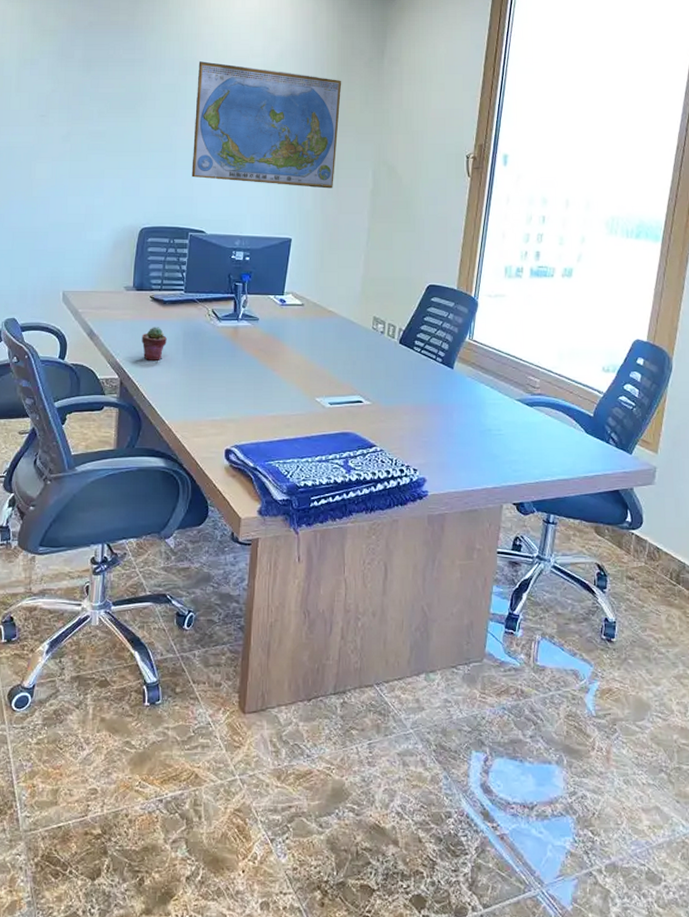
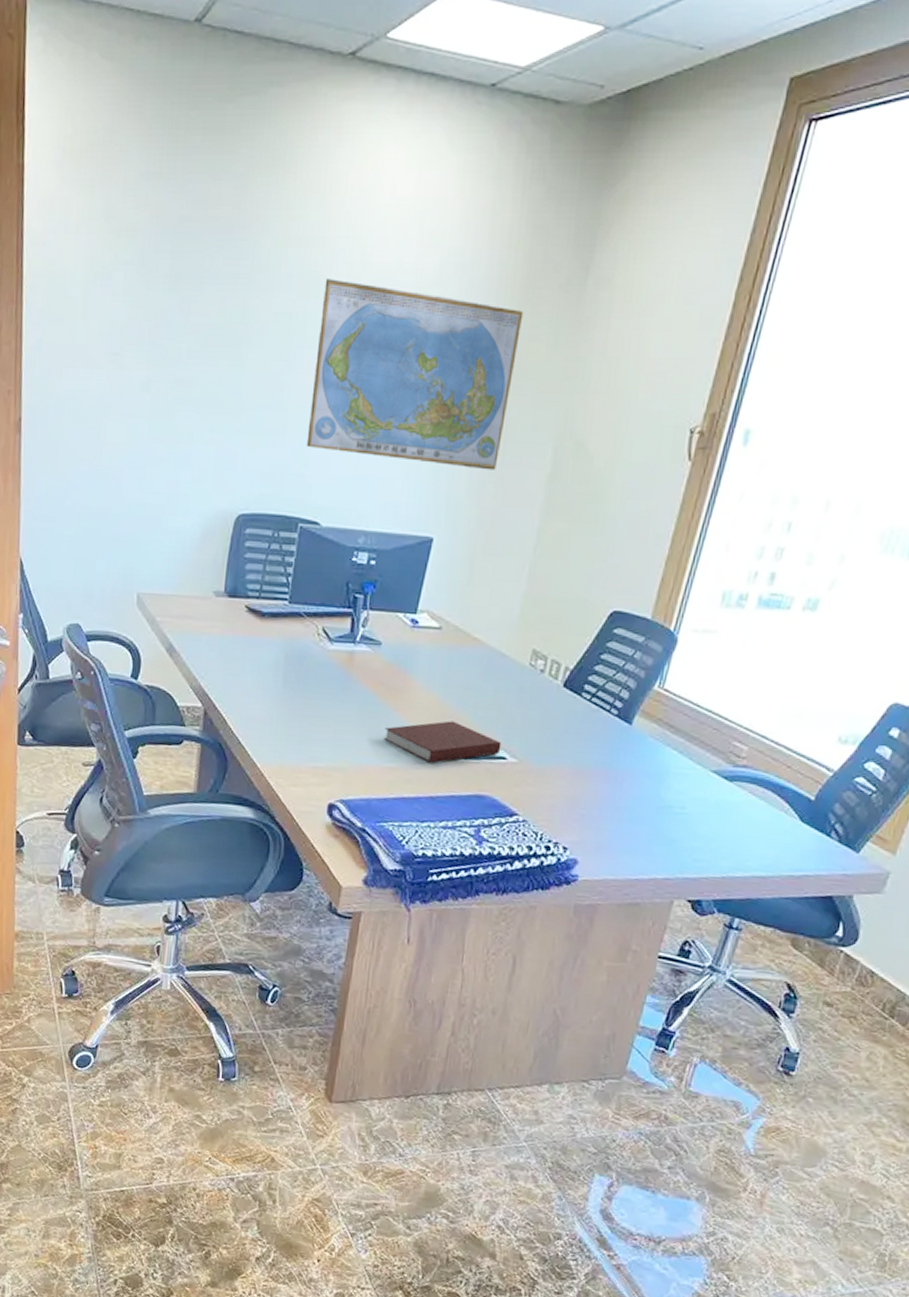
potted succulent: present [141,327,167,360] -> none [232,645,264,688]
notebook: none [265,375,358,410] -> present [383,721,502,763]

